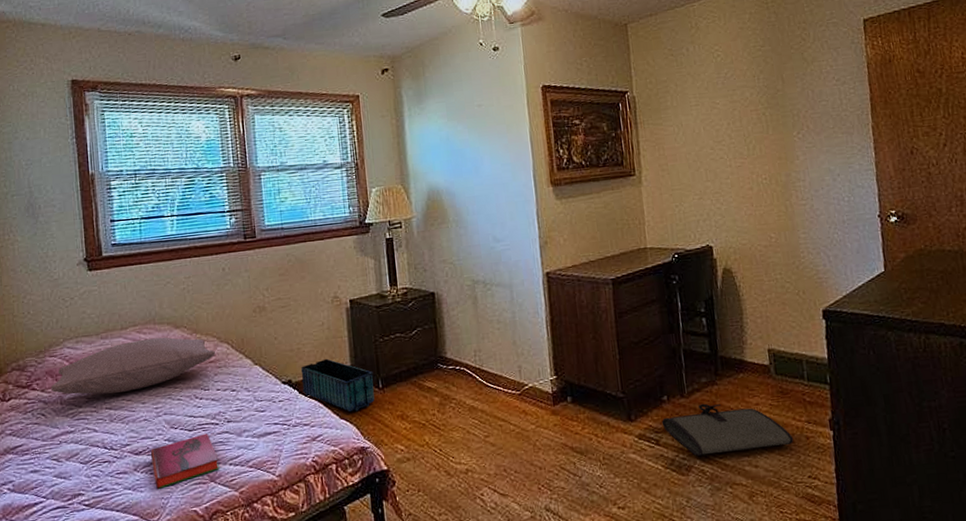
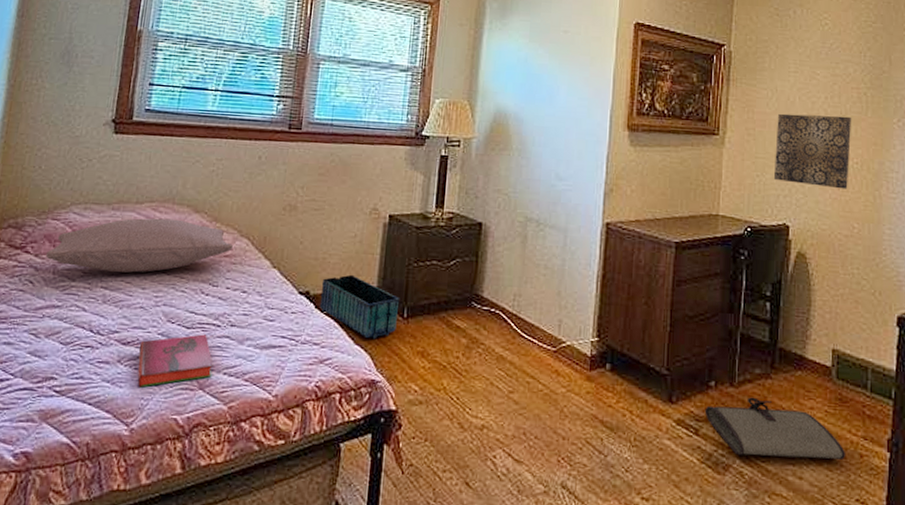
wall art: none [686,137,761,208] -> present [773,113,852,189]

